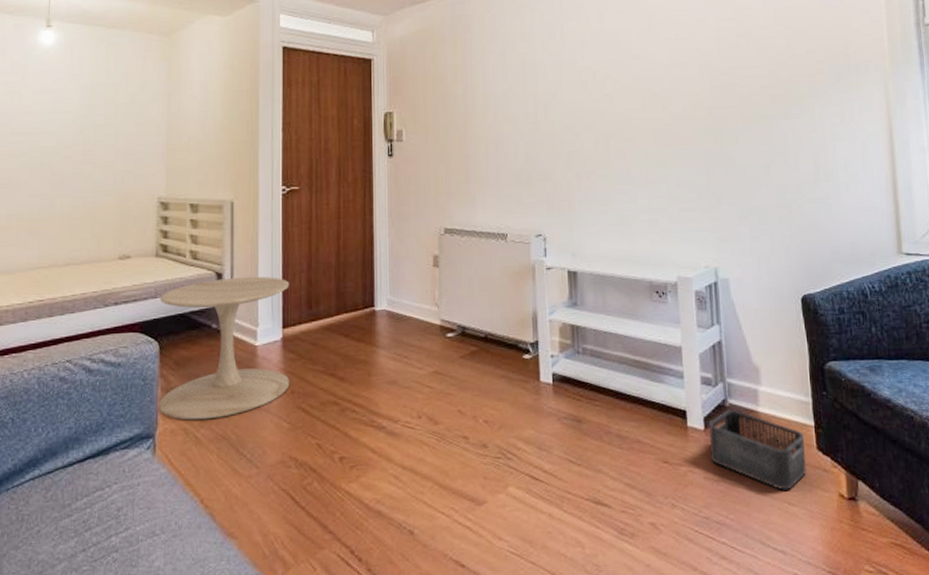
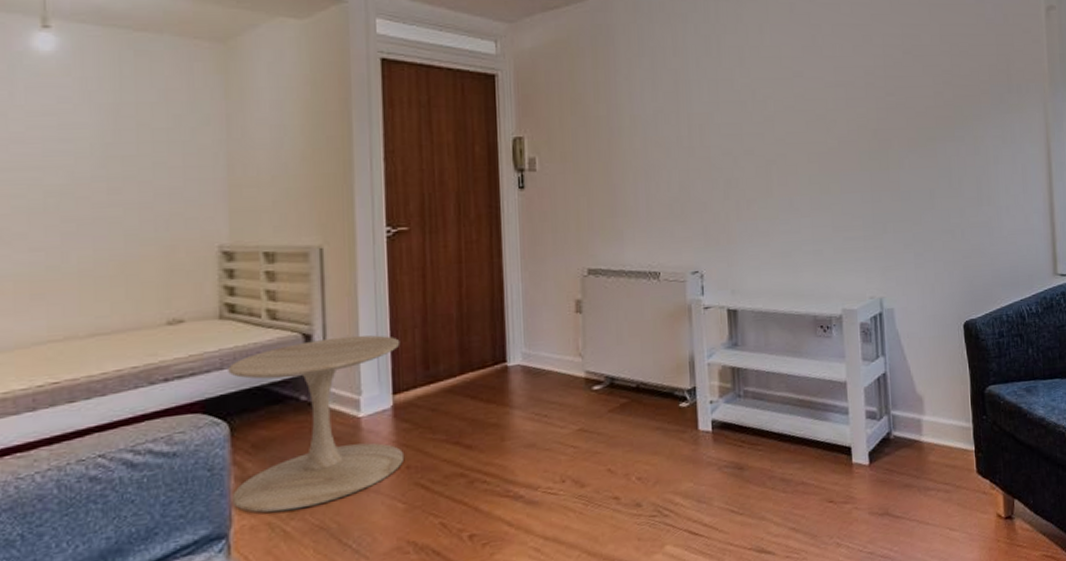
storage bin: present [709,409,807,490] -> none [873,441,968,517]

